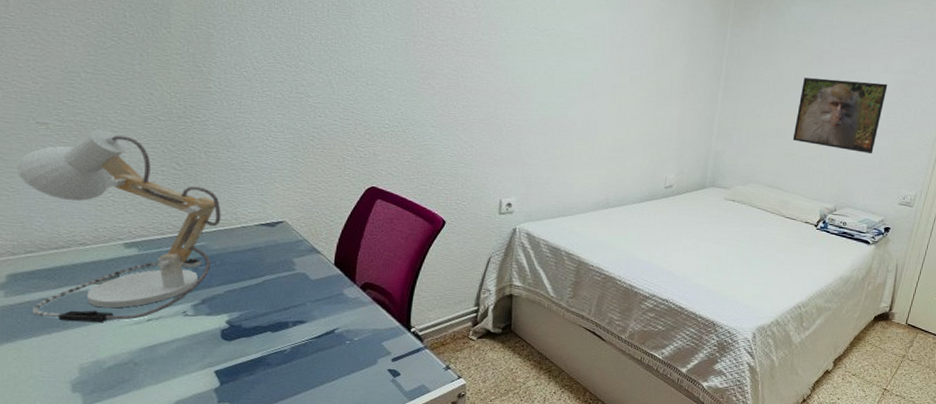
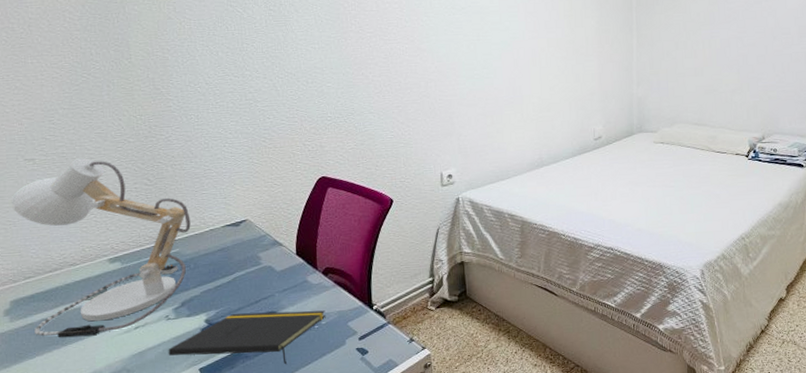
notepad: none [182,317,360,377] -> present [168,310,326,364]
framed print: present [792,77,888,154] -> none [710,9,796,79]

